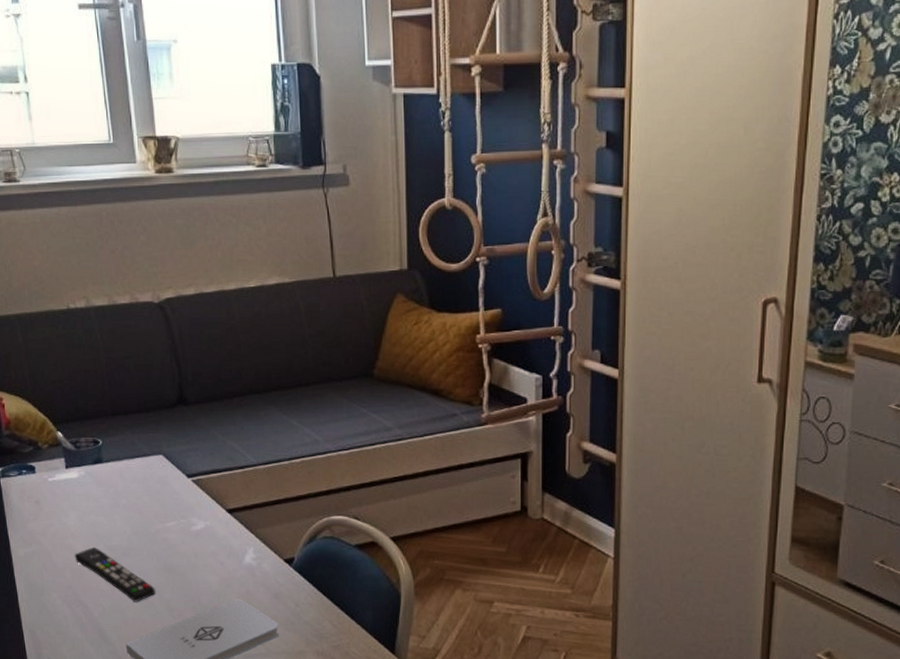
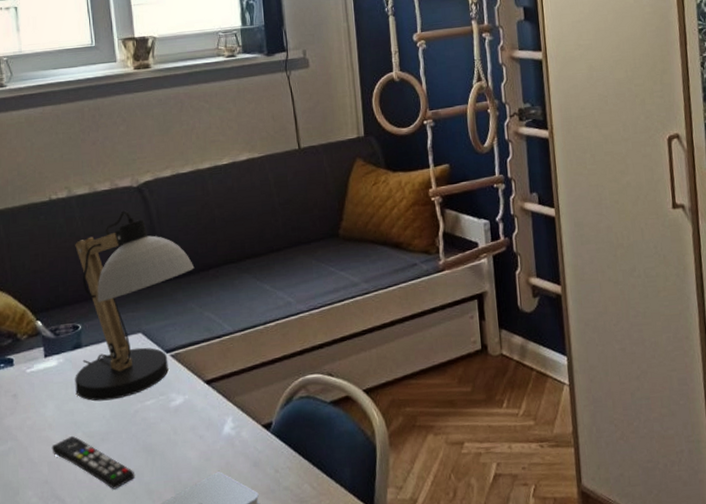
desk lamp: none [94,327,218,517] -> present [75,210,195,401]

